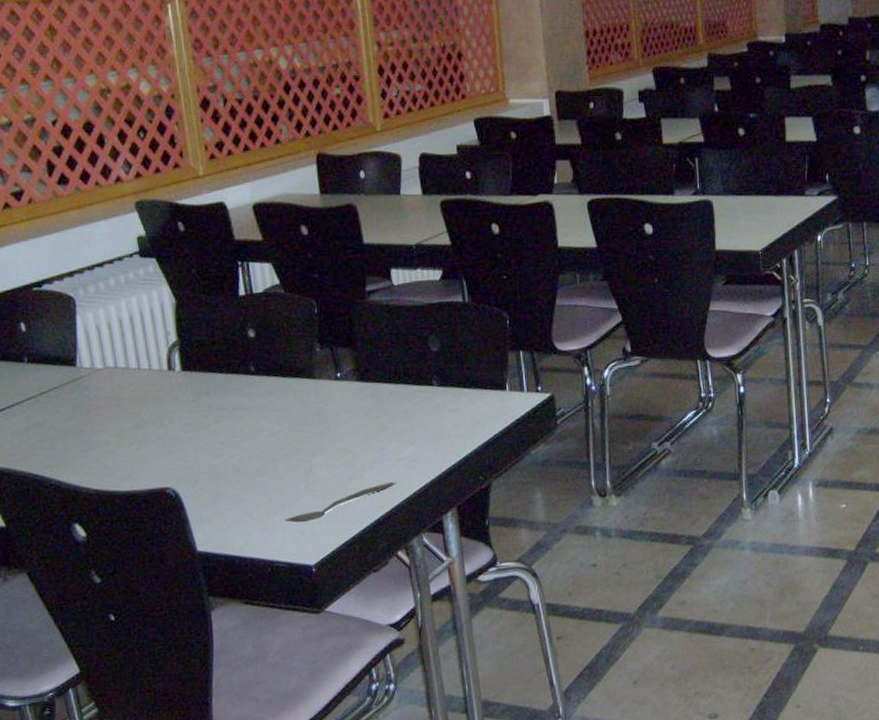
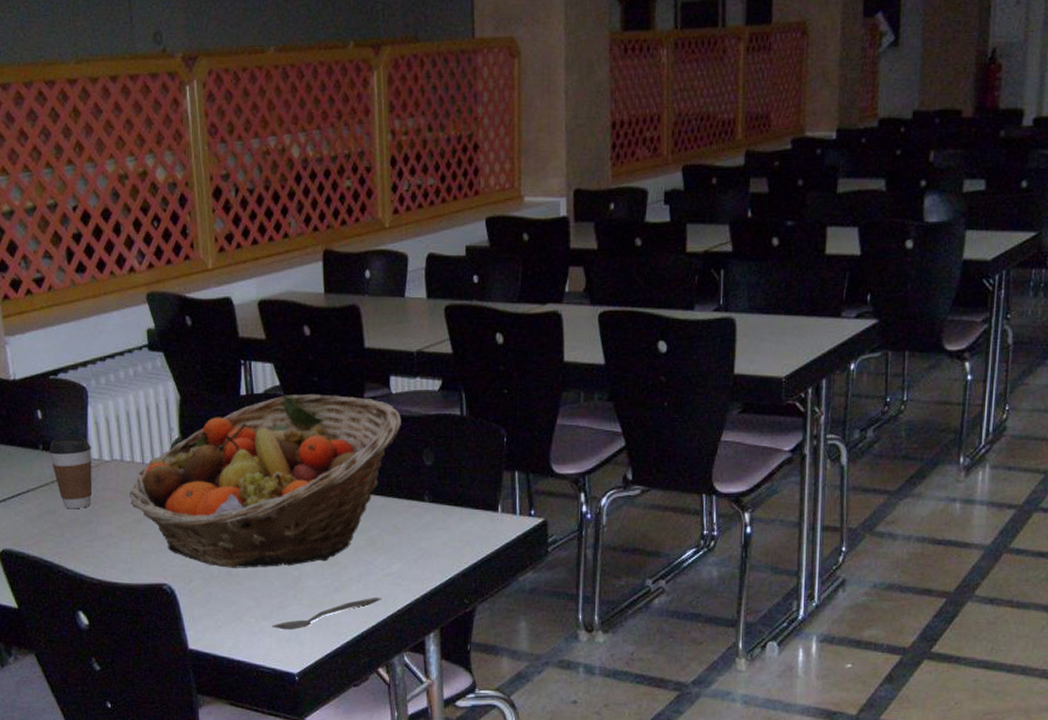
coffee cup: none [34,348,85,421] -> present [48,438,93,509]
fruit basket: none [125,290,405,466] -> present [129,393,401,568]

